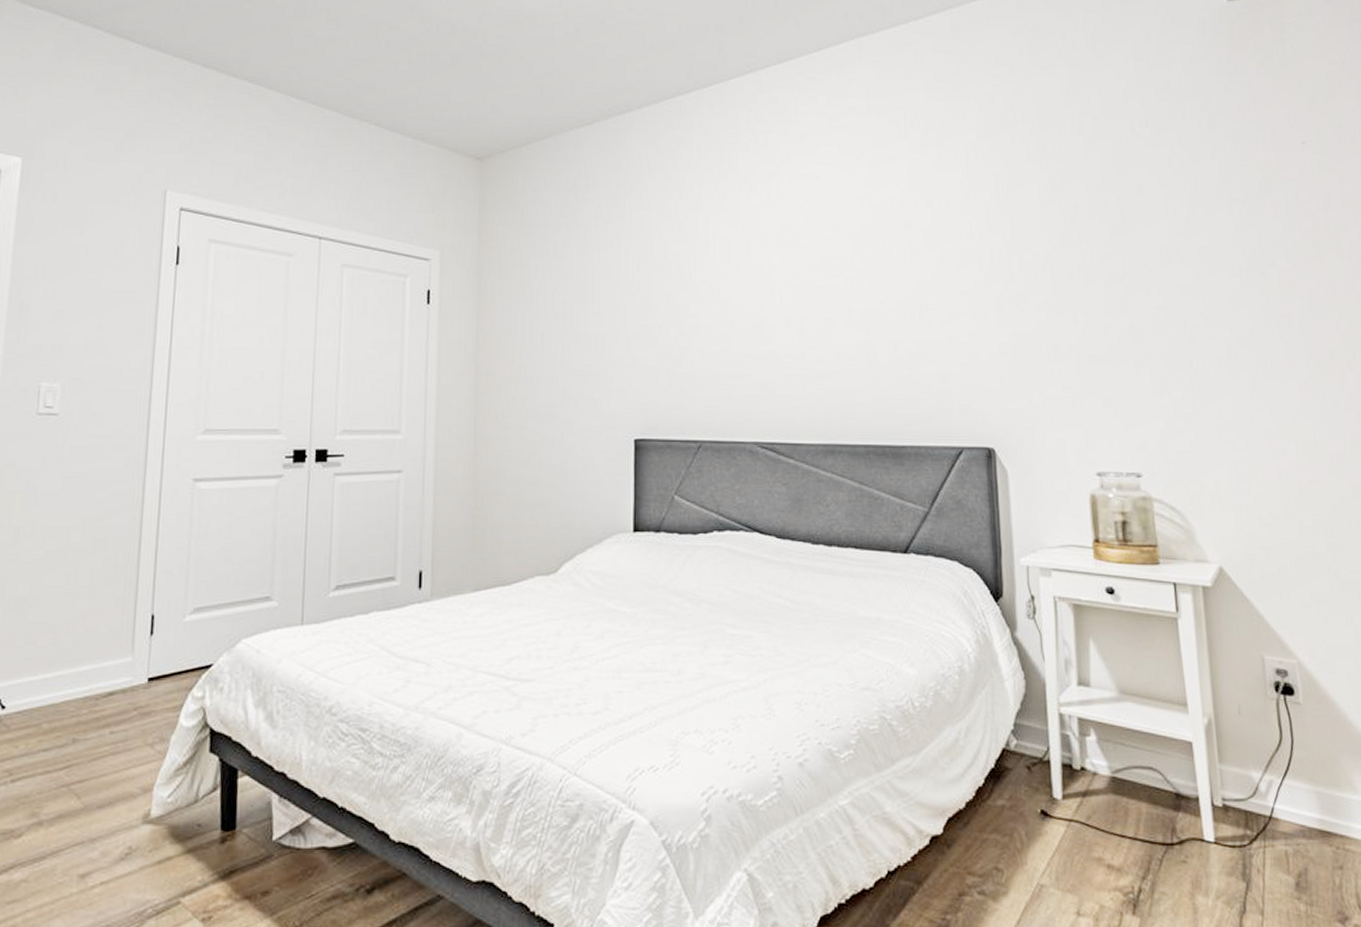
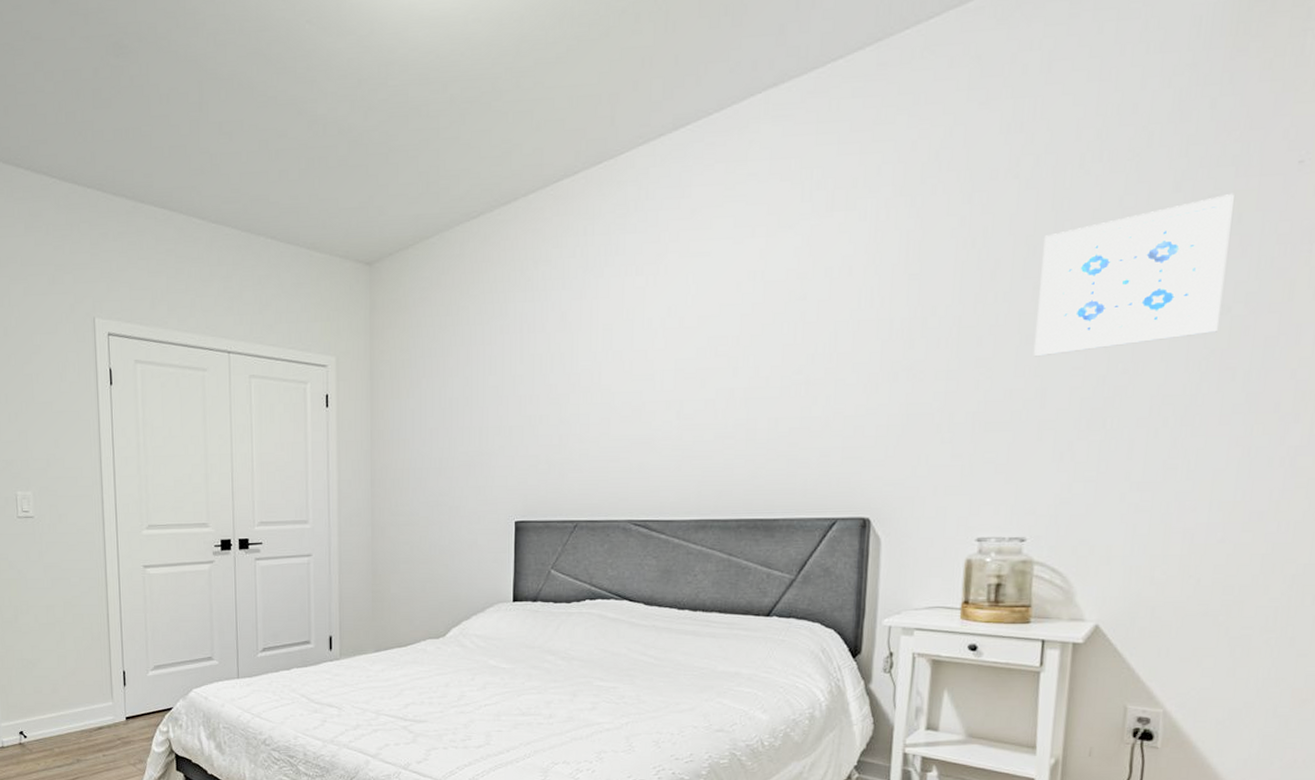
wall art: none [1112,163,1269,296] -> present [1034,193,1234,357]

